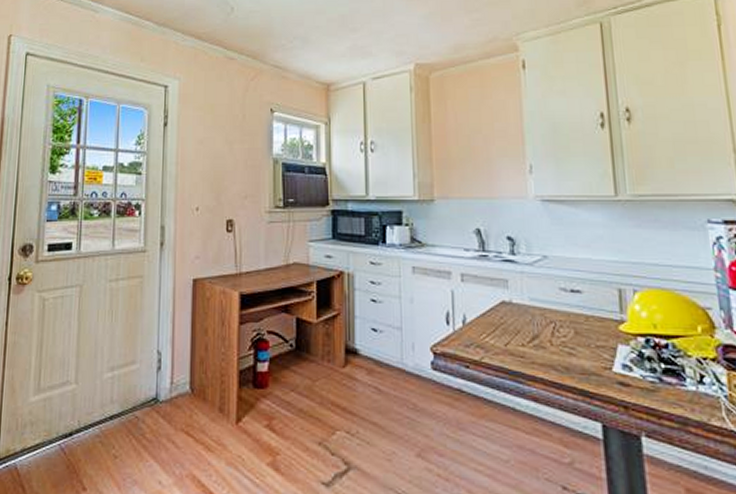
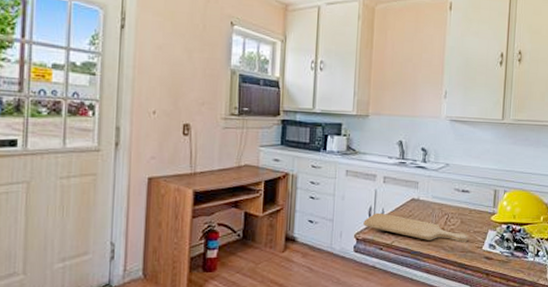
chopping board: none [440,319,589,360] -> present [363,212,468,242]

